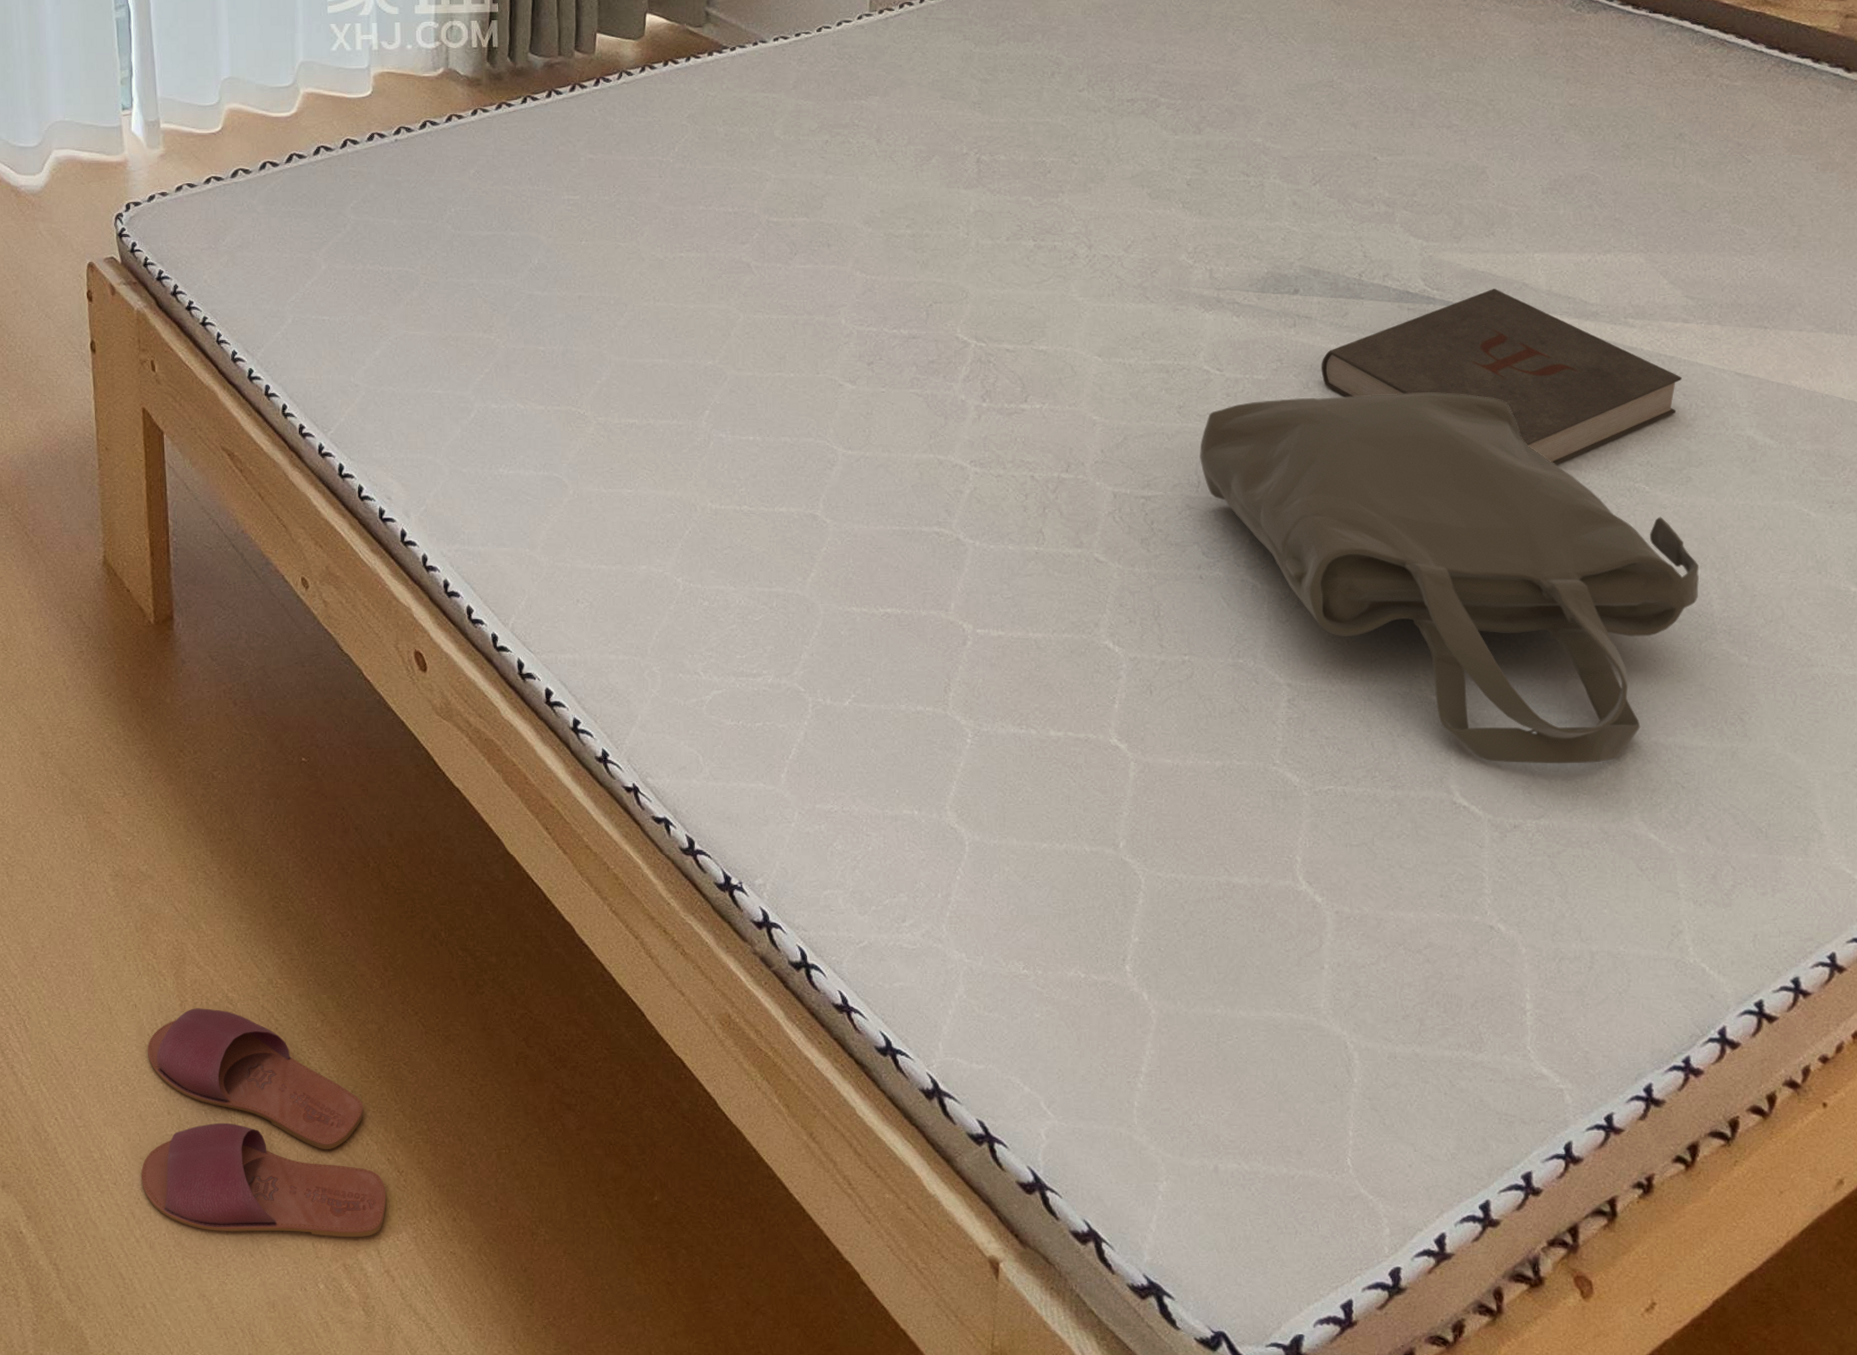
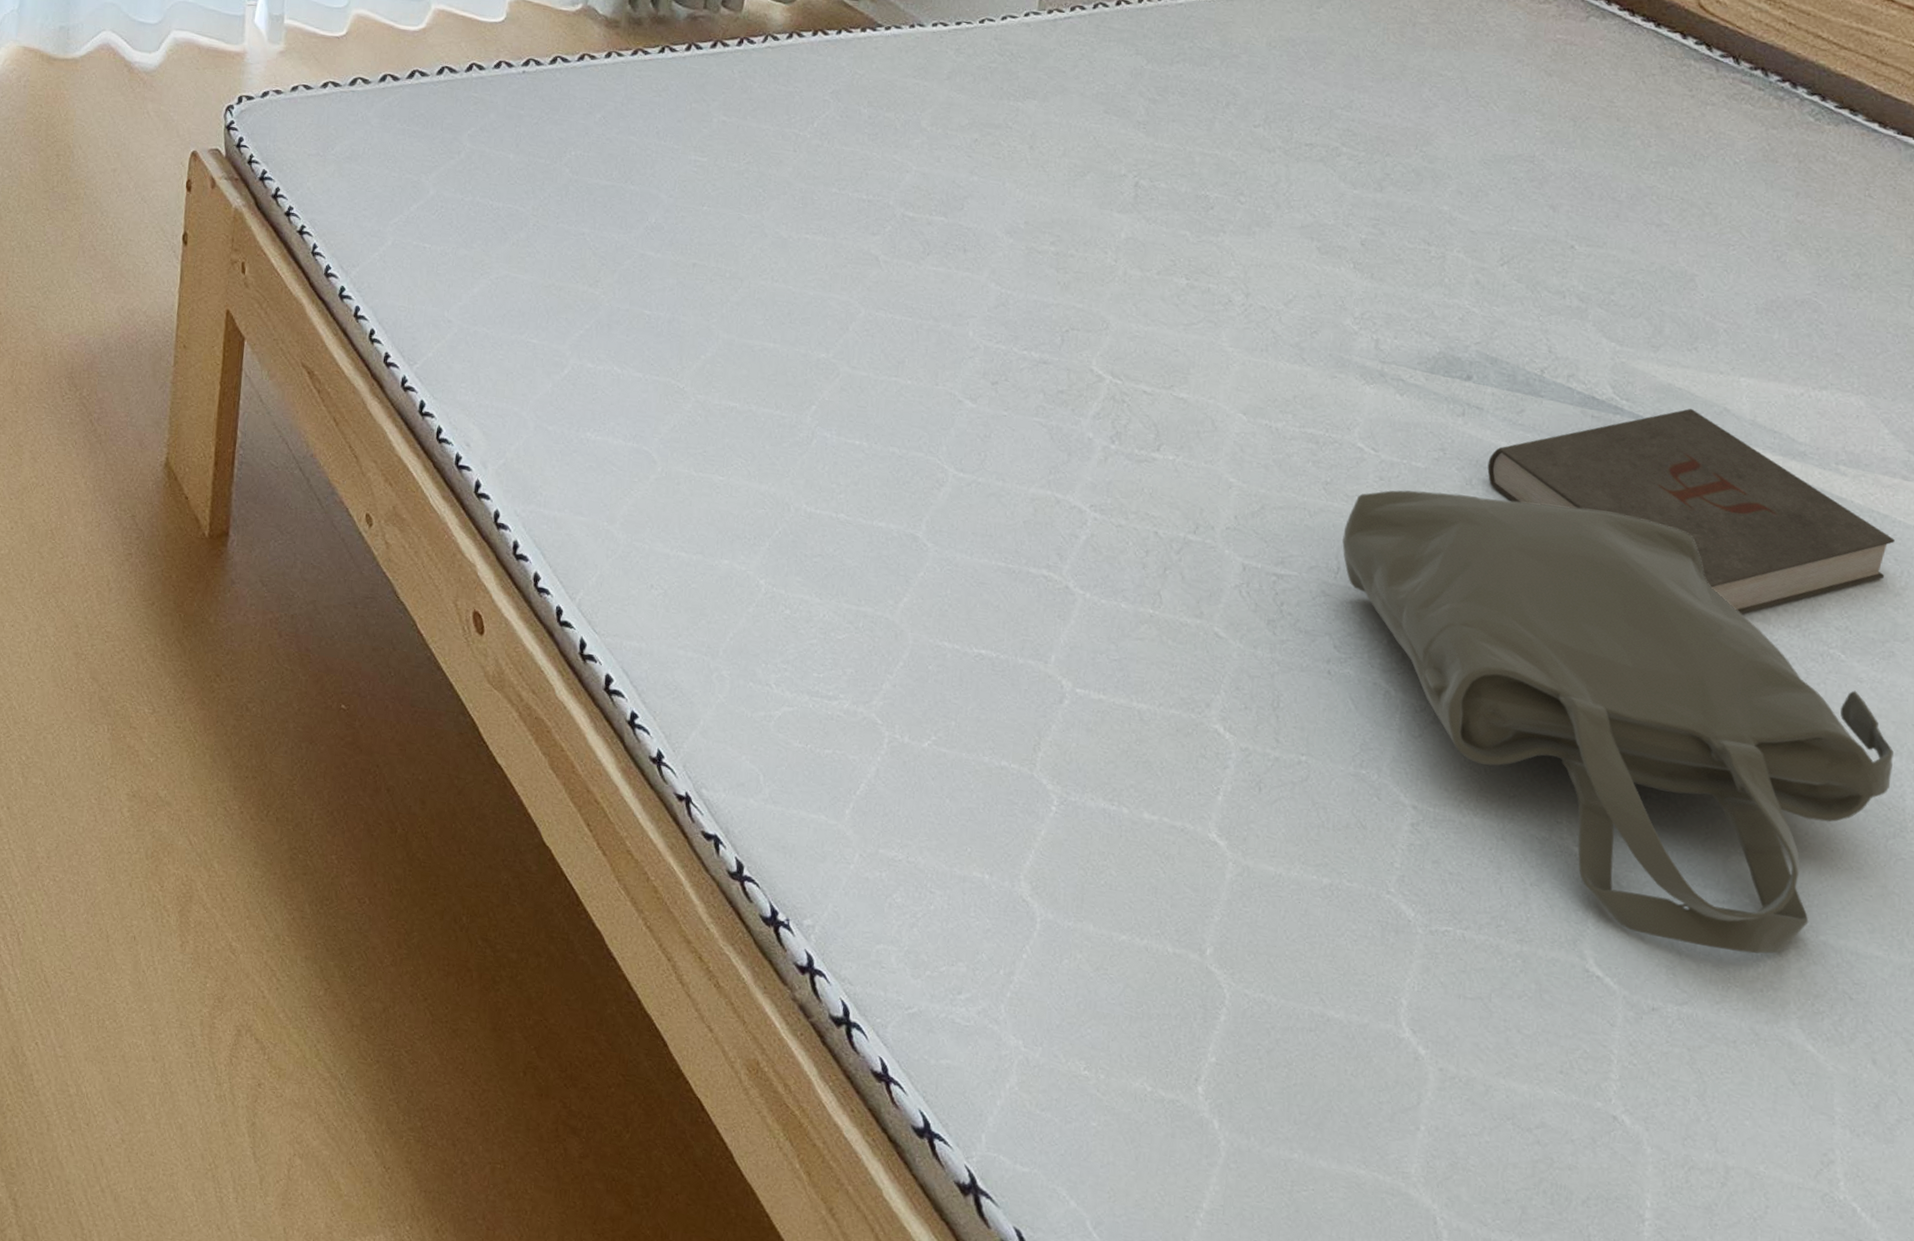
slippers: present [141,1008,387,1238] -> none [115,951,369,1232]

